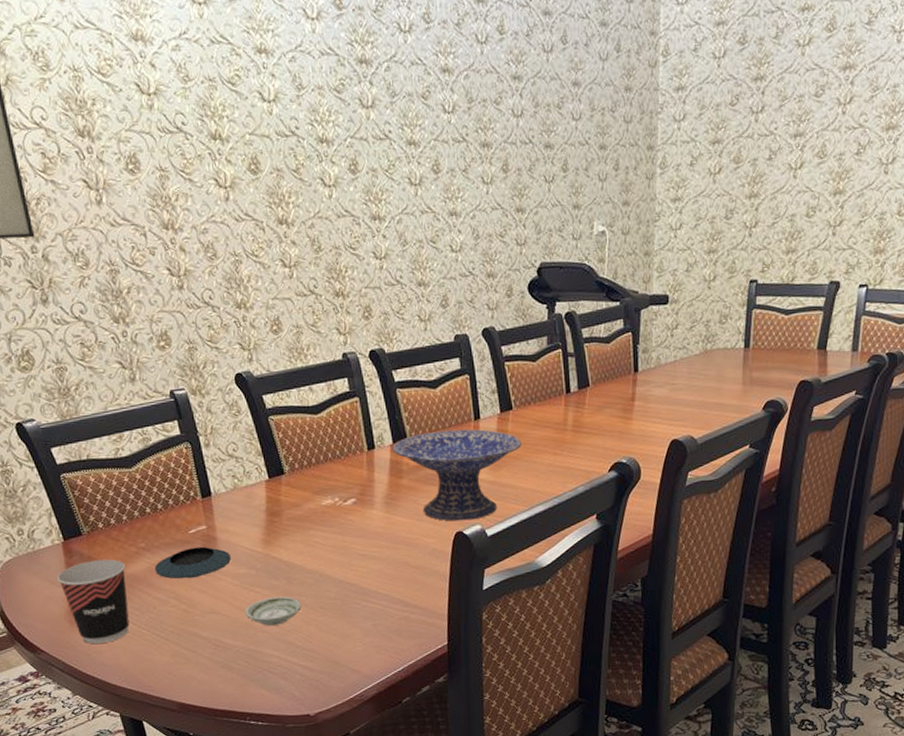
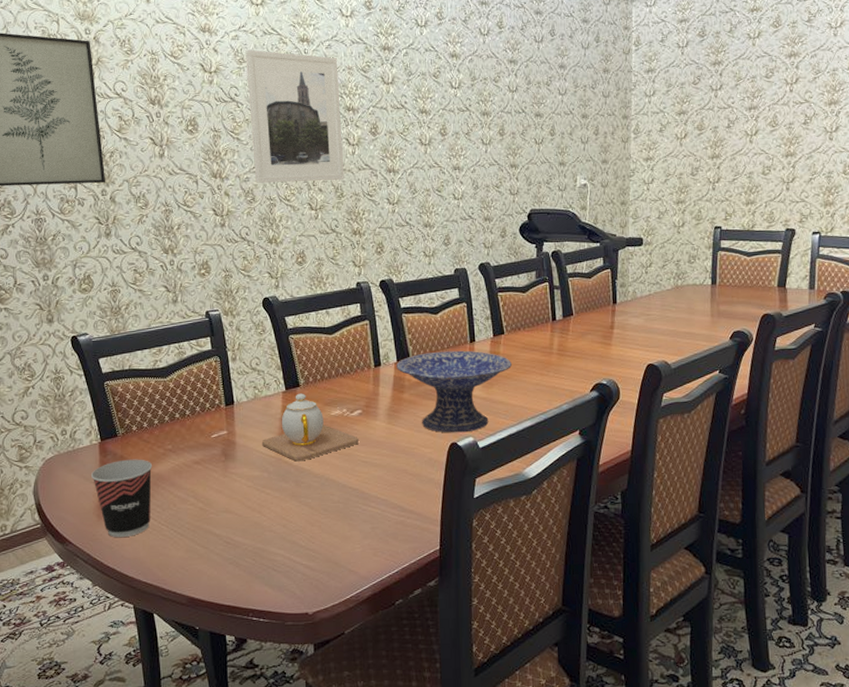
saucer: present [154,546,232,579] -> none [178,450,247,479]
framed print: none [190,63,321,235] -> present [245,49,344,183]
teapot: none [245,481,354,557] -> present [261,393,359,462]
saucer: present [245,596,301,626] -> none [255,498,307,525]

